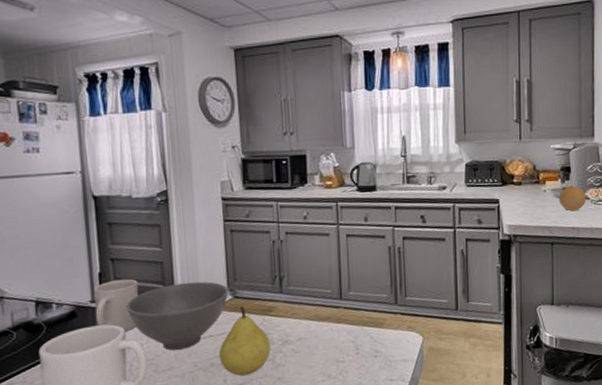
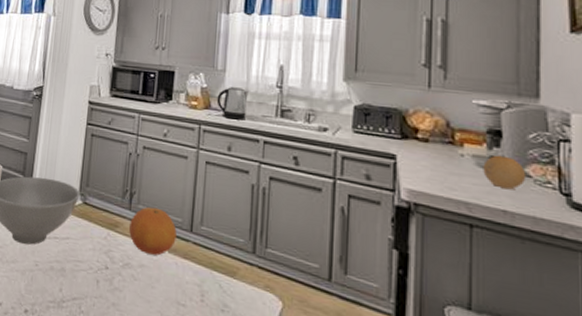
fruit: present [218,306,271,376] -> none [59,214,111,291]
fruit: none [282,285,328,328] -> present [128,206,177,256]

